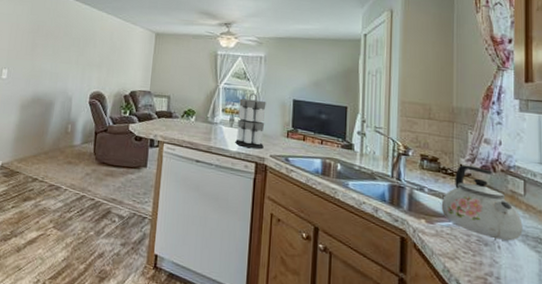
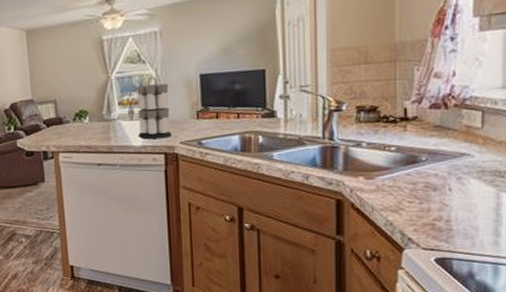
kettle: present [441,164,523,241] -> none [382,107,479,182]

